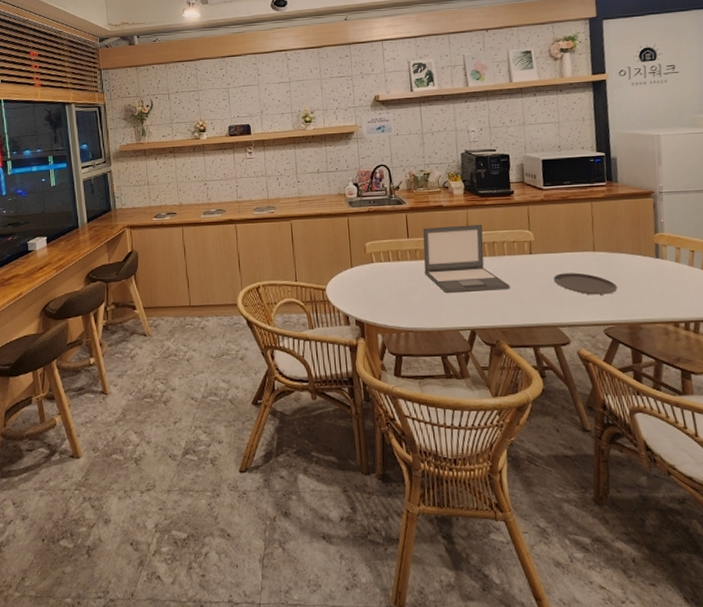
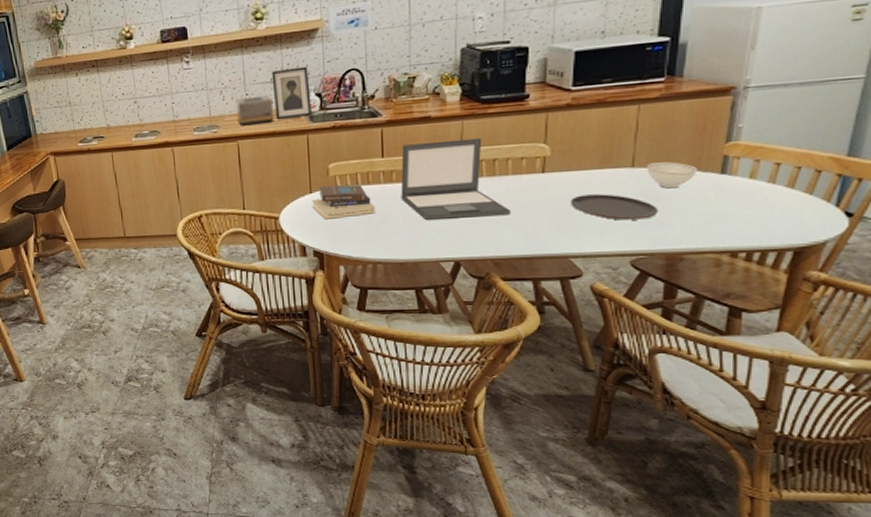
toaster: none [290,183,321,208] -> present [236,95,274,126]
picture frame: none [318,161,351,204] -> present [271,66,312,120]
books: none [353,261,405,291] -> present [312,185,375,219]
bowl: none [604,248,640,269] -> present [647,162,699,189]

